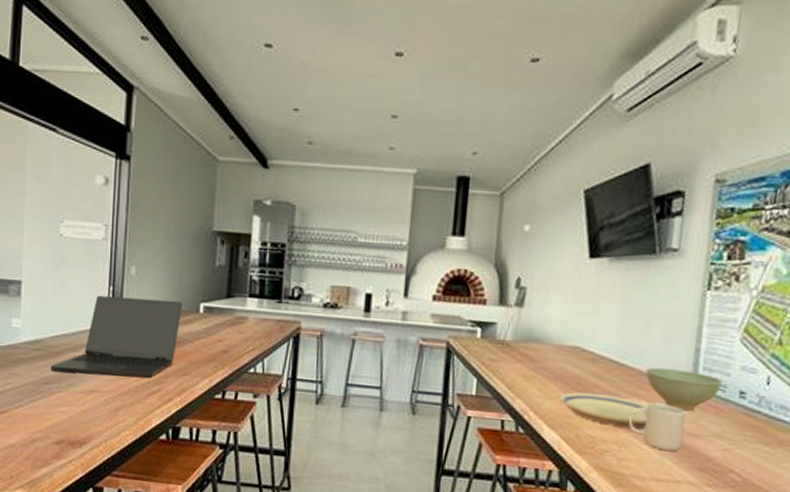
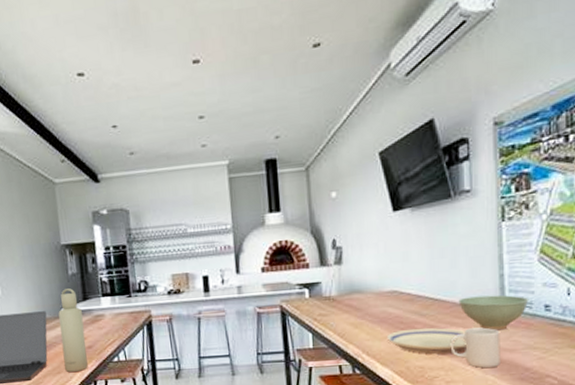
bottle: none [191,281,223,378] -> present [58,288,88,373]

